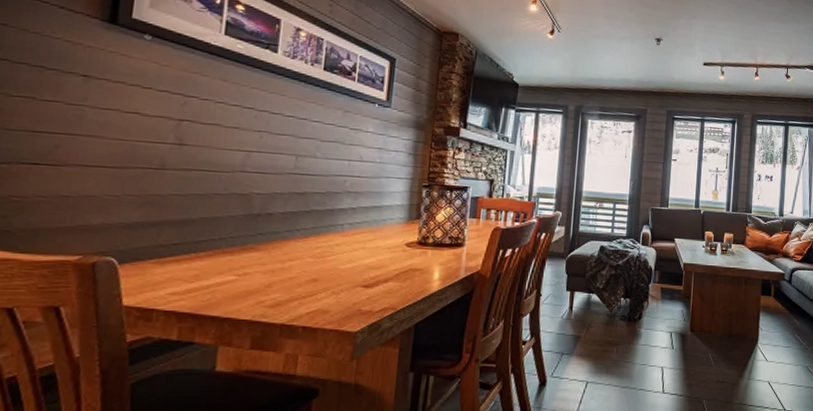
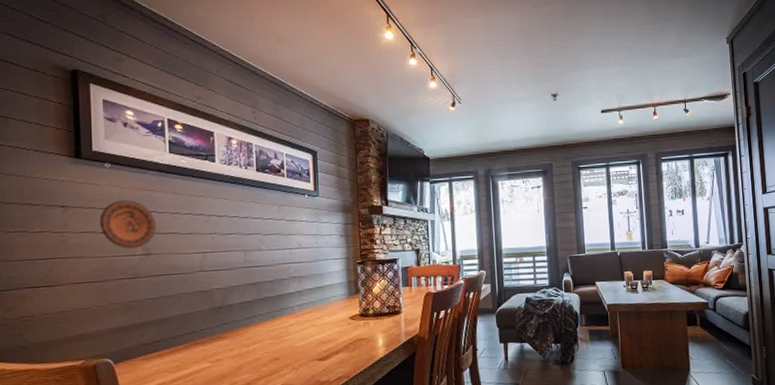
decorative plate: none [126,78,196,136] -> present [99,200,156,249]

